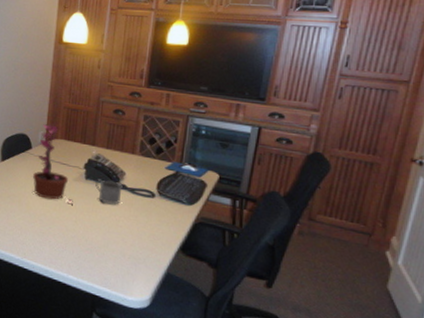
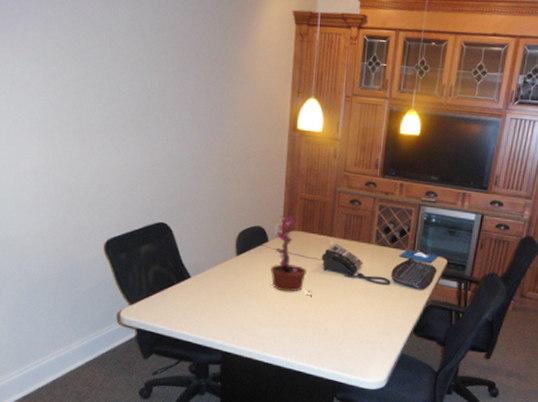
mug: present [95,179,123,205] -> none [333,269,360,294]

